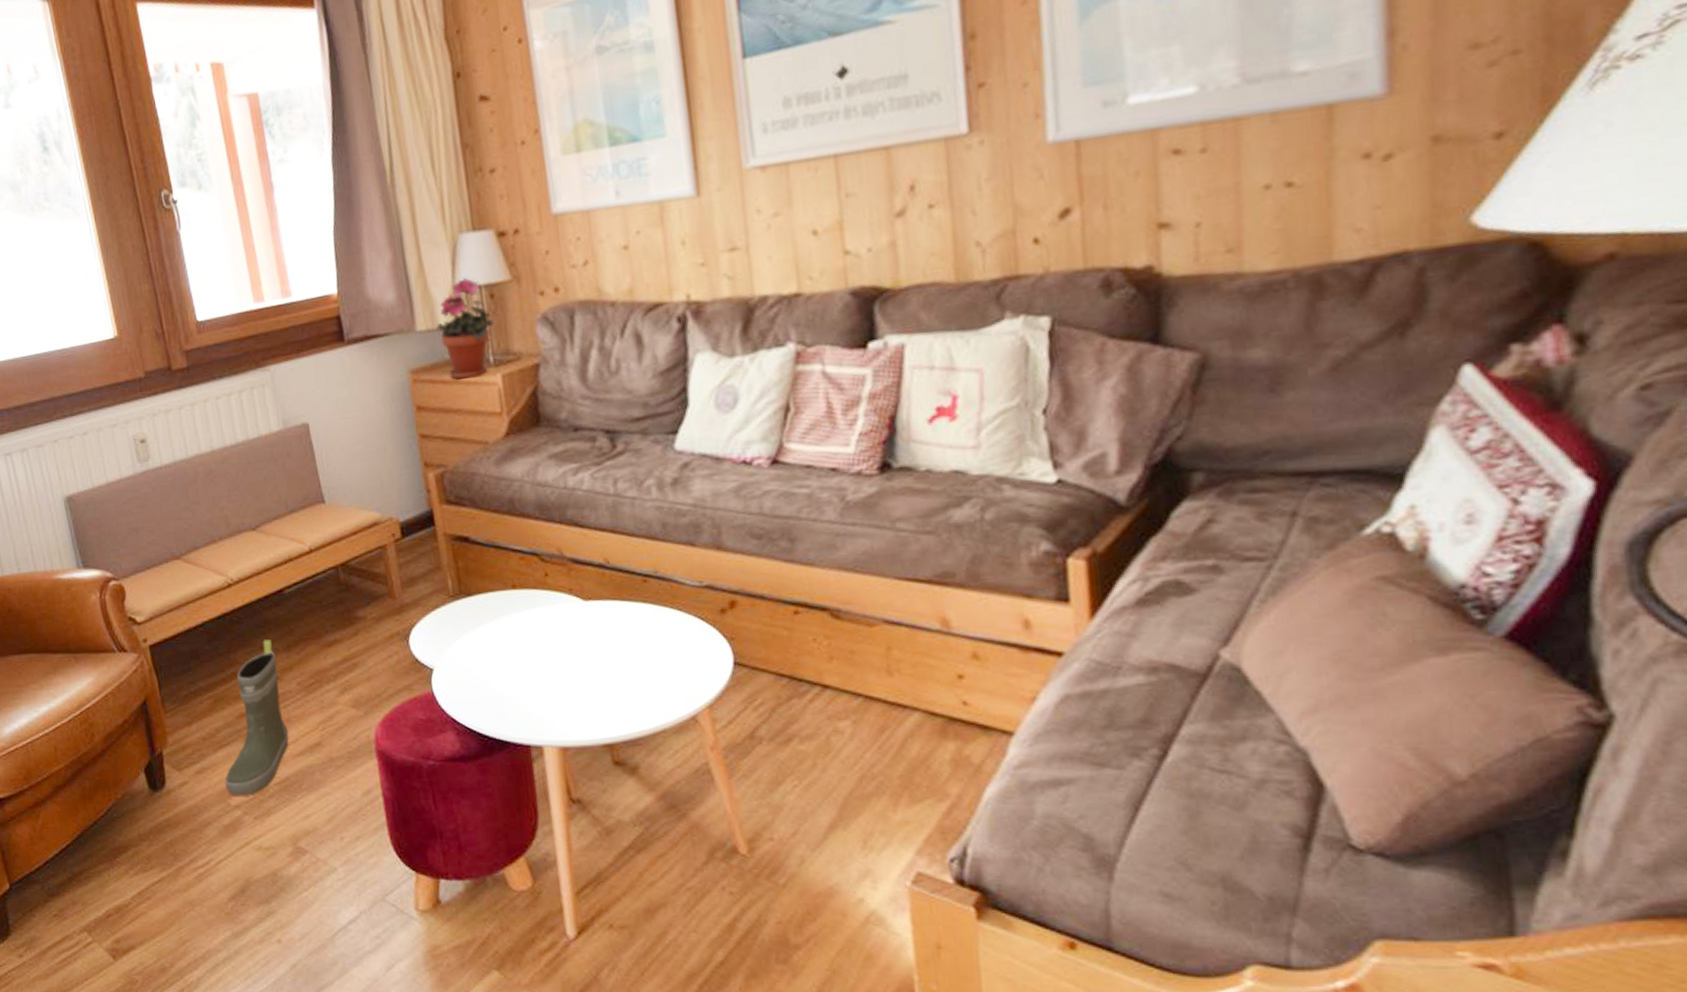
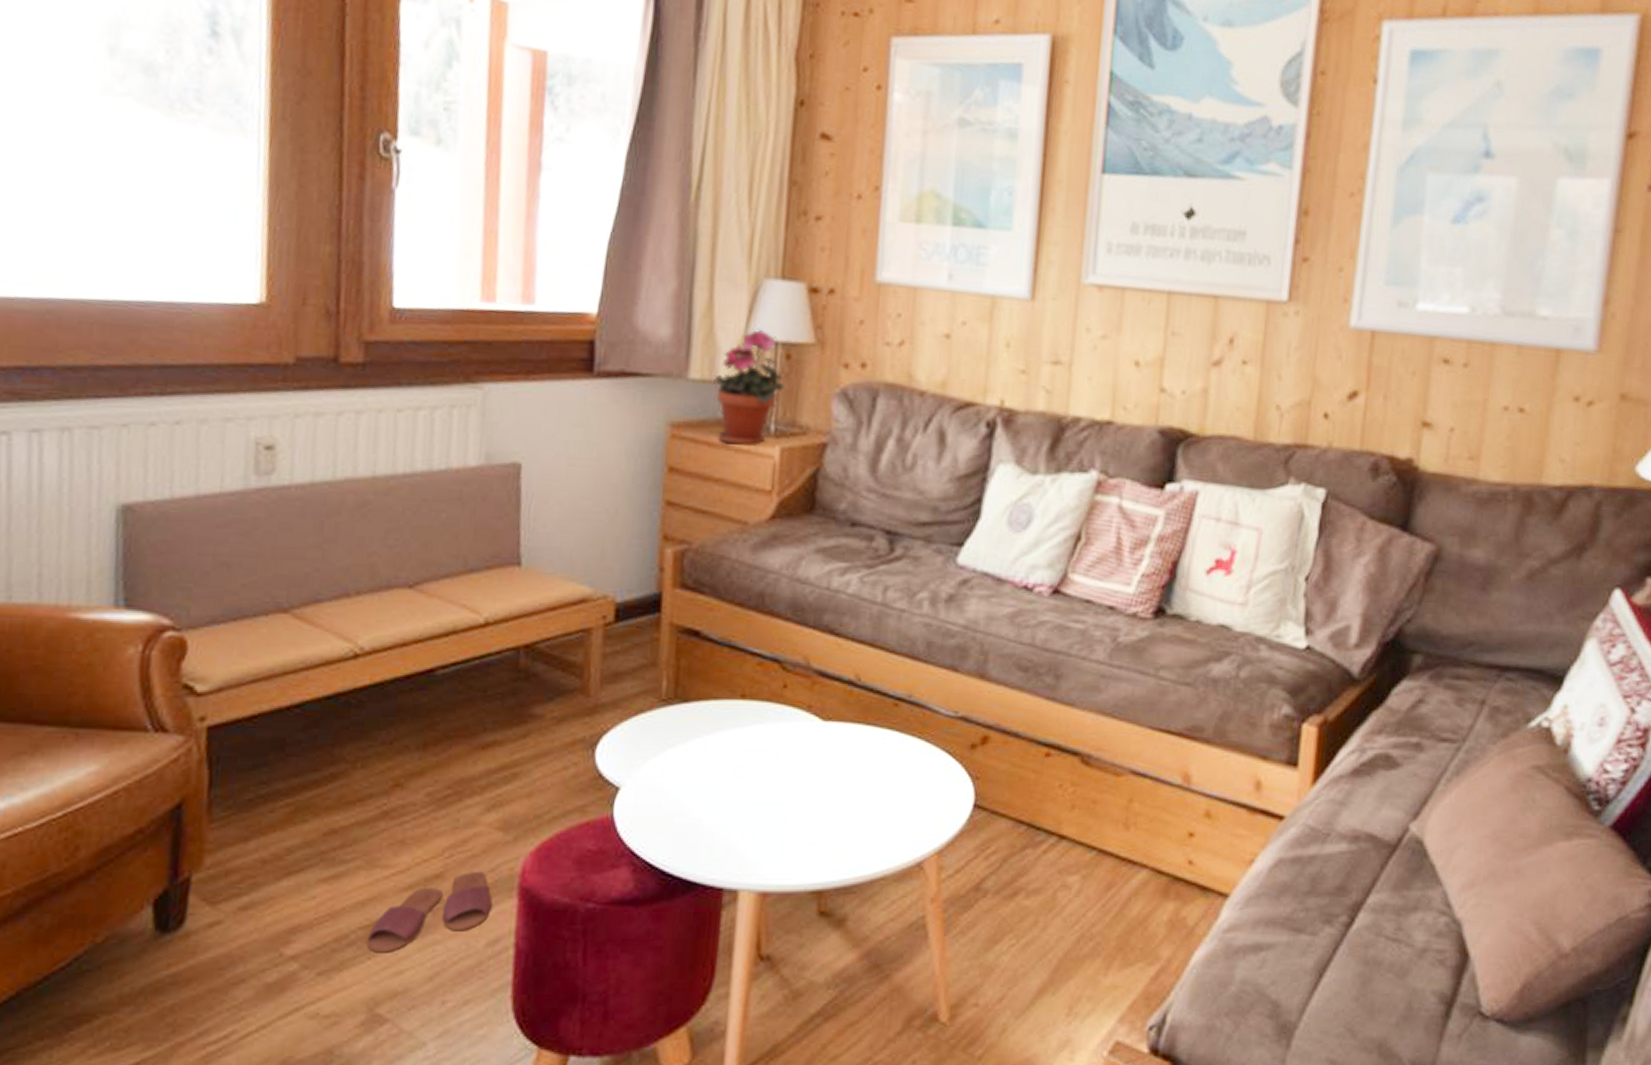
boot: present [224,639,289,795] -> none [281,733,403,941]
slippers: none [281,739,360,803] -> present [367,871,492,953]

